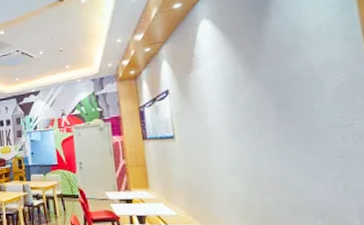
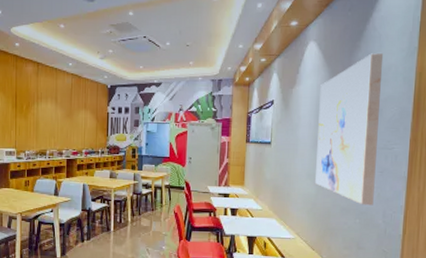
wall art: none [225,15,340,202] -> present [315,53,384,206]

